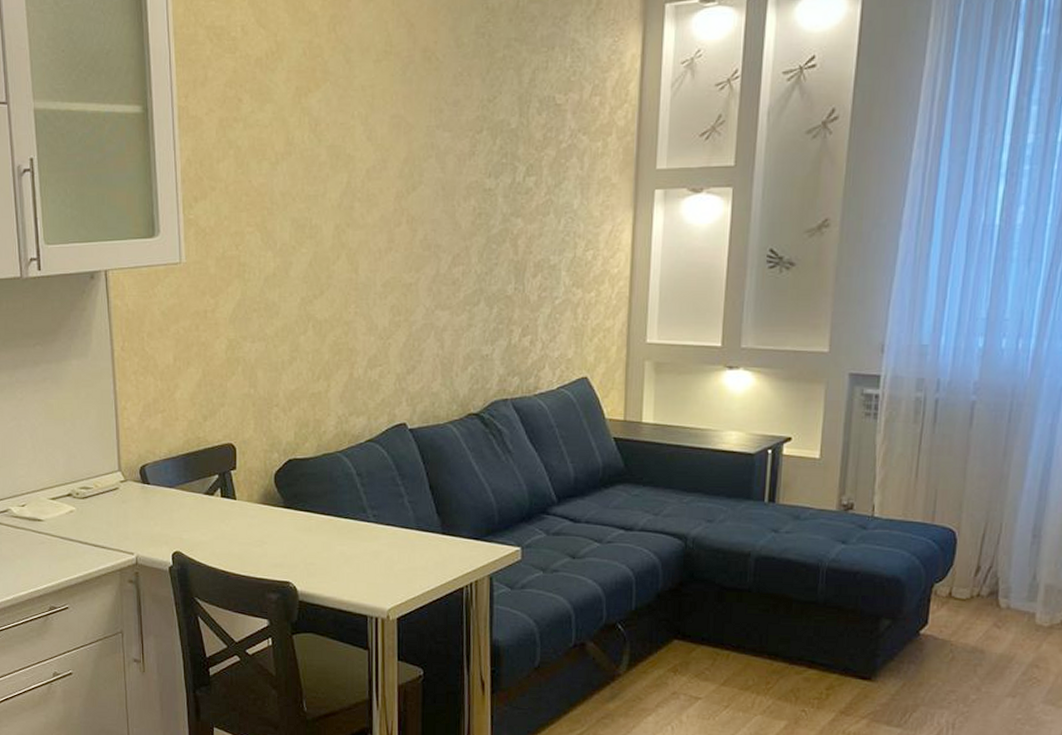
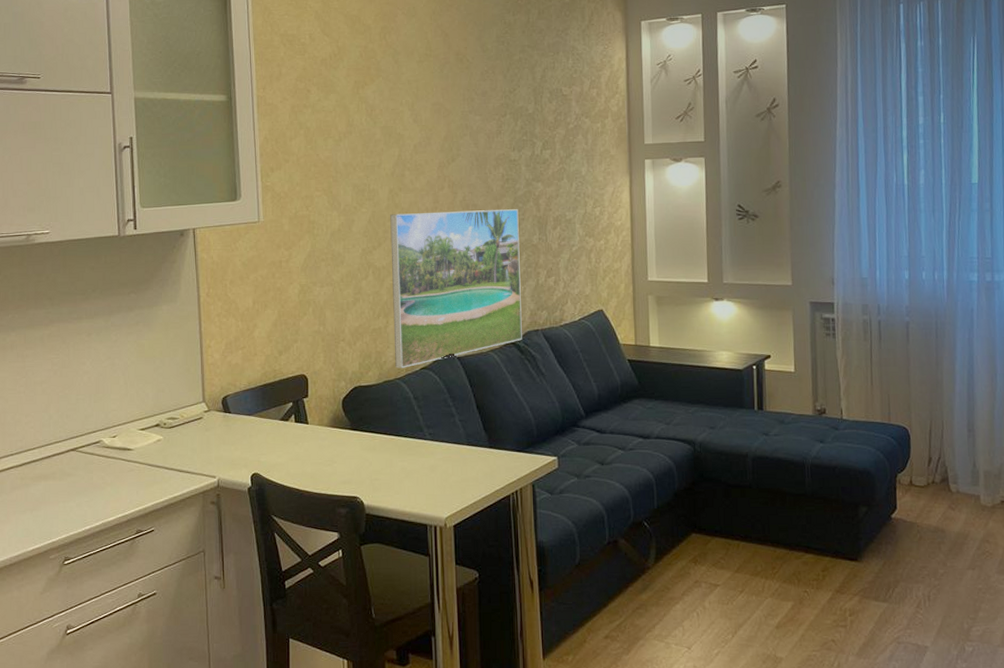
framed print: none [335,251,491,440] -> present [390,209,522,368]

